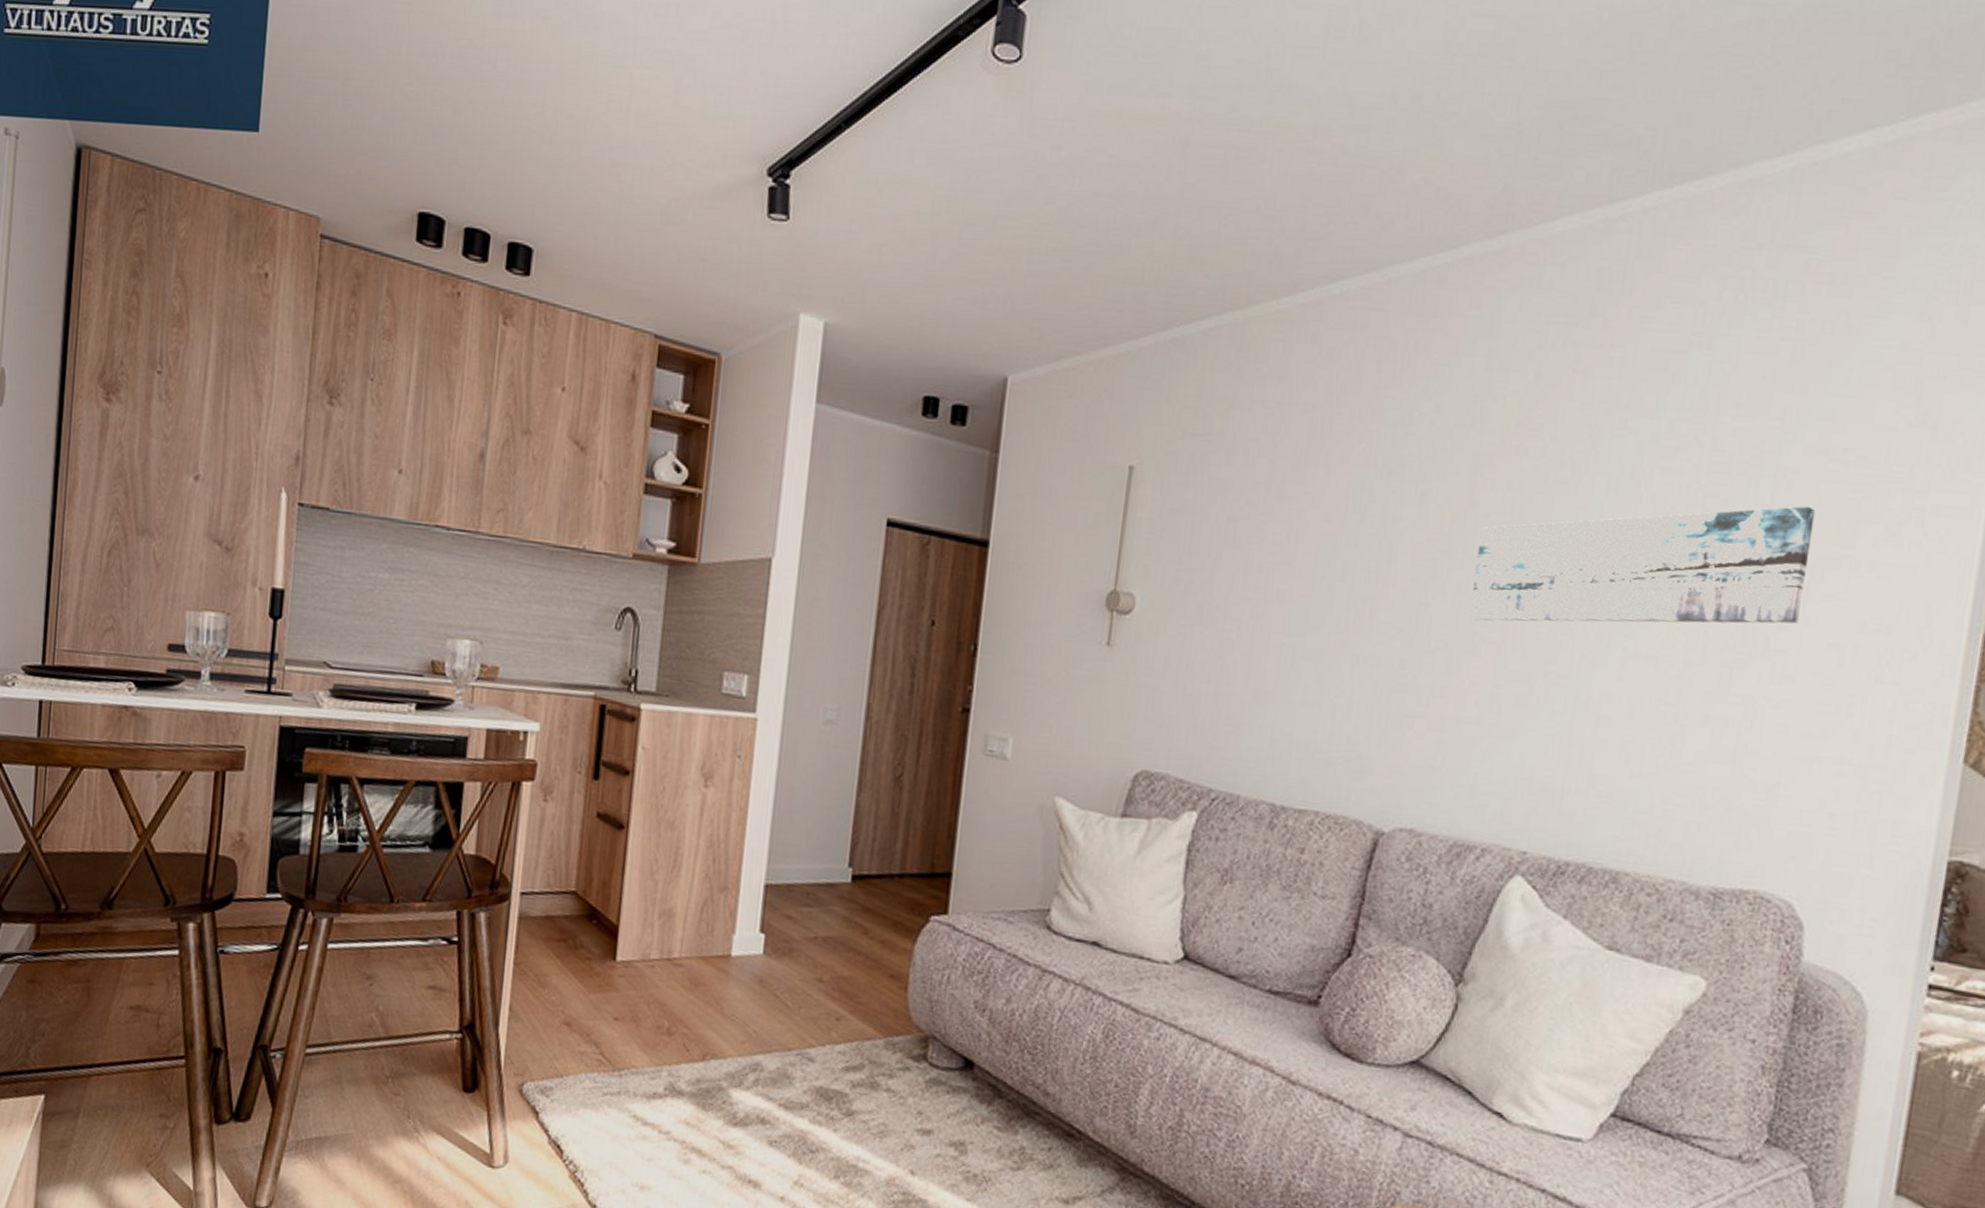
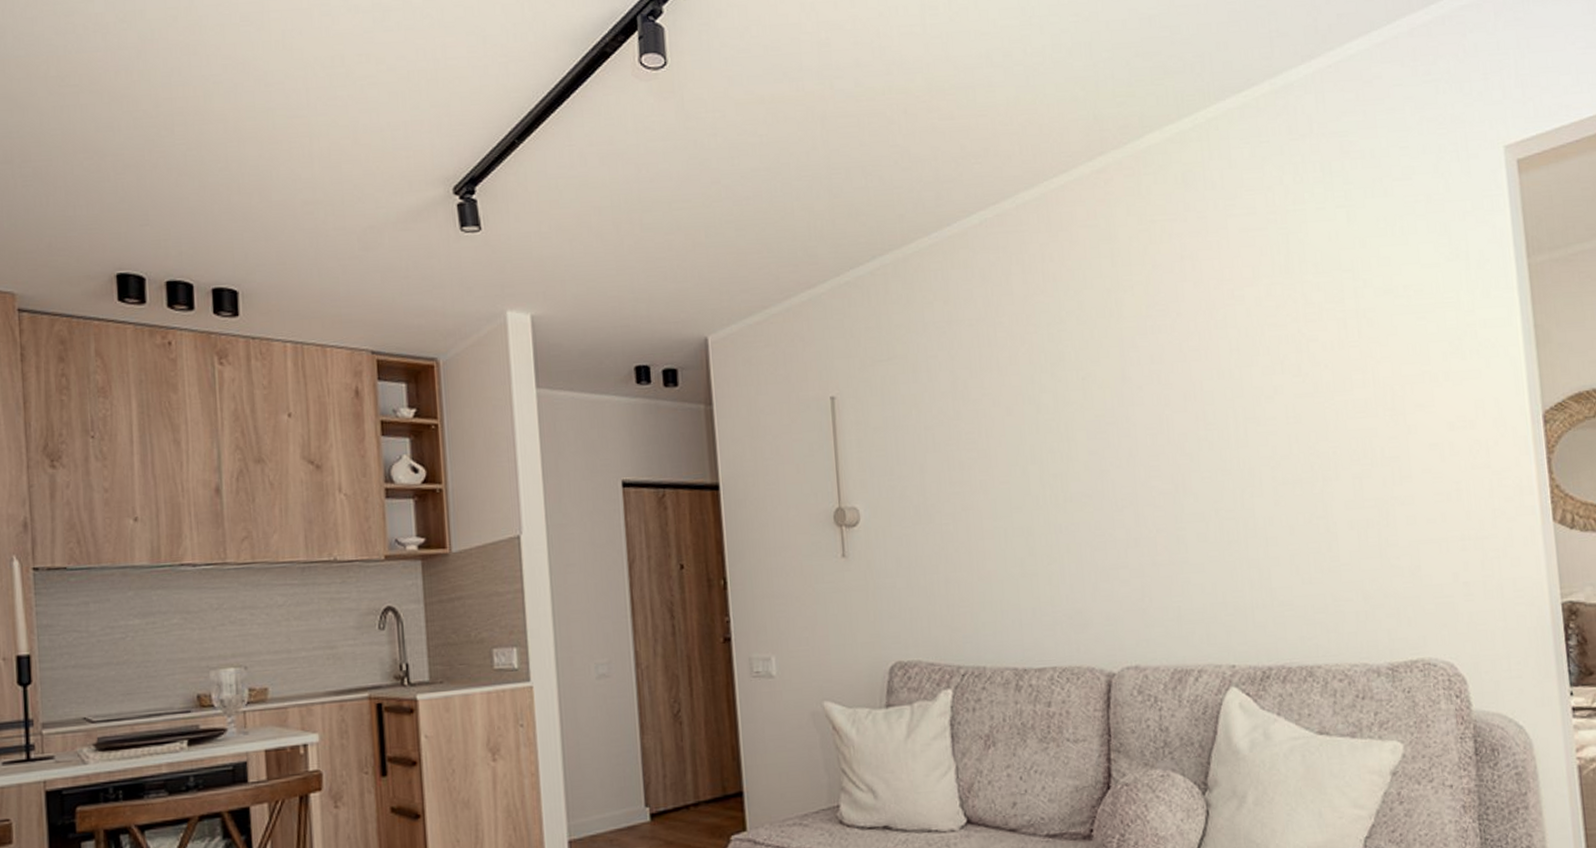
wall art: present [1469,506,1816,624] -> none [1137,336,1404,477]

